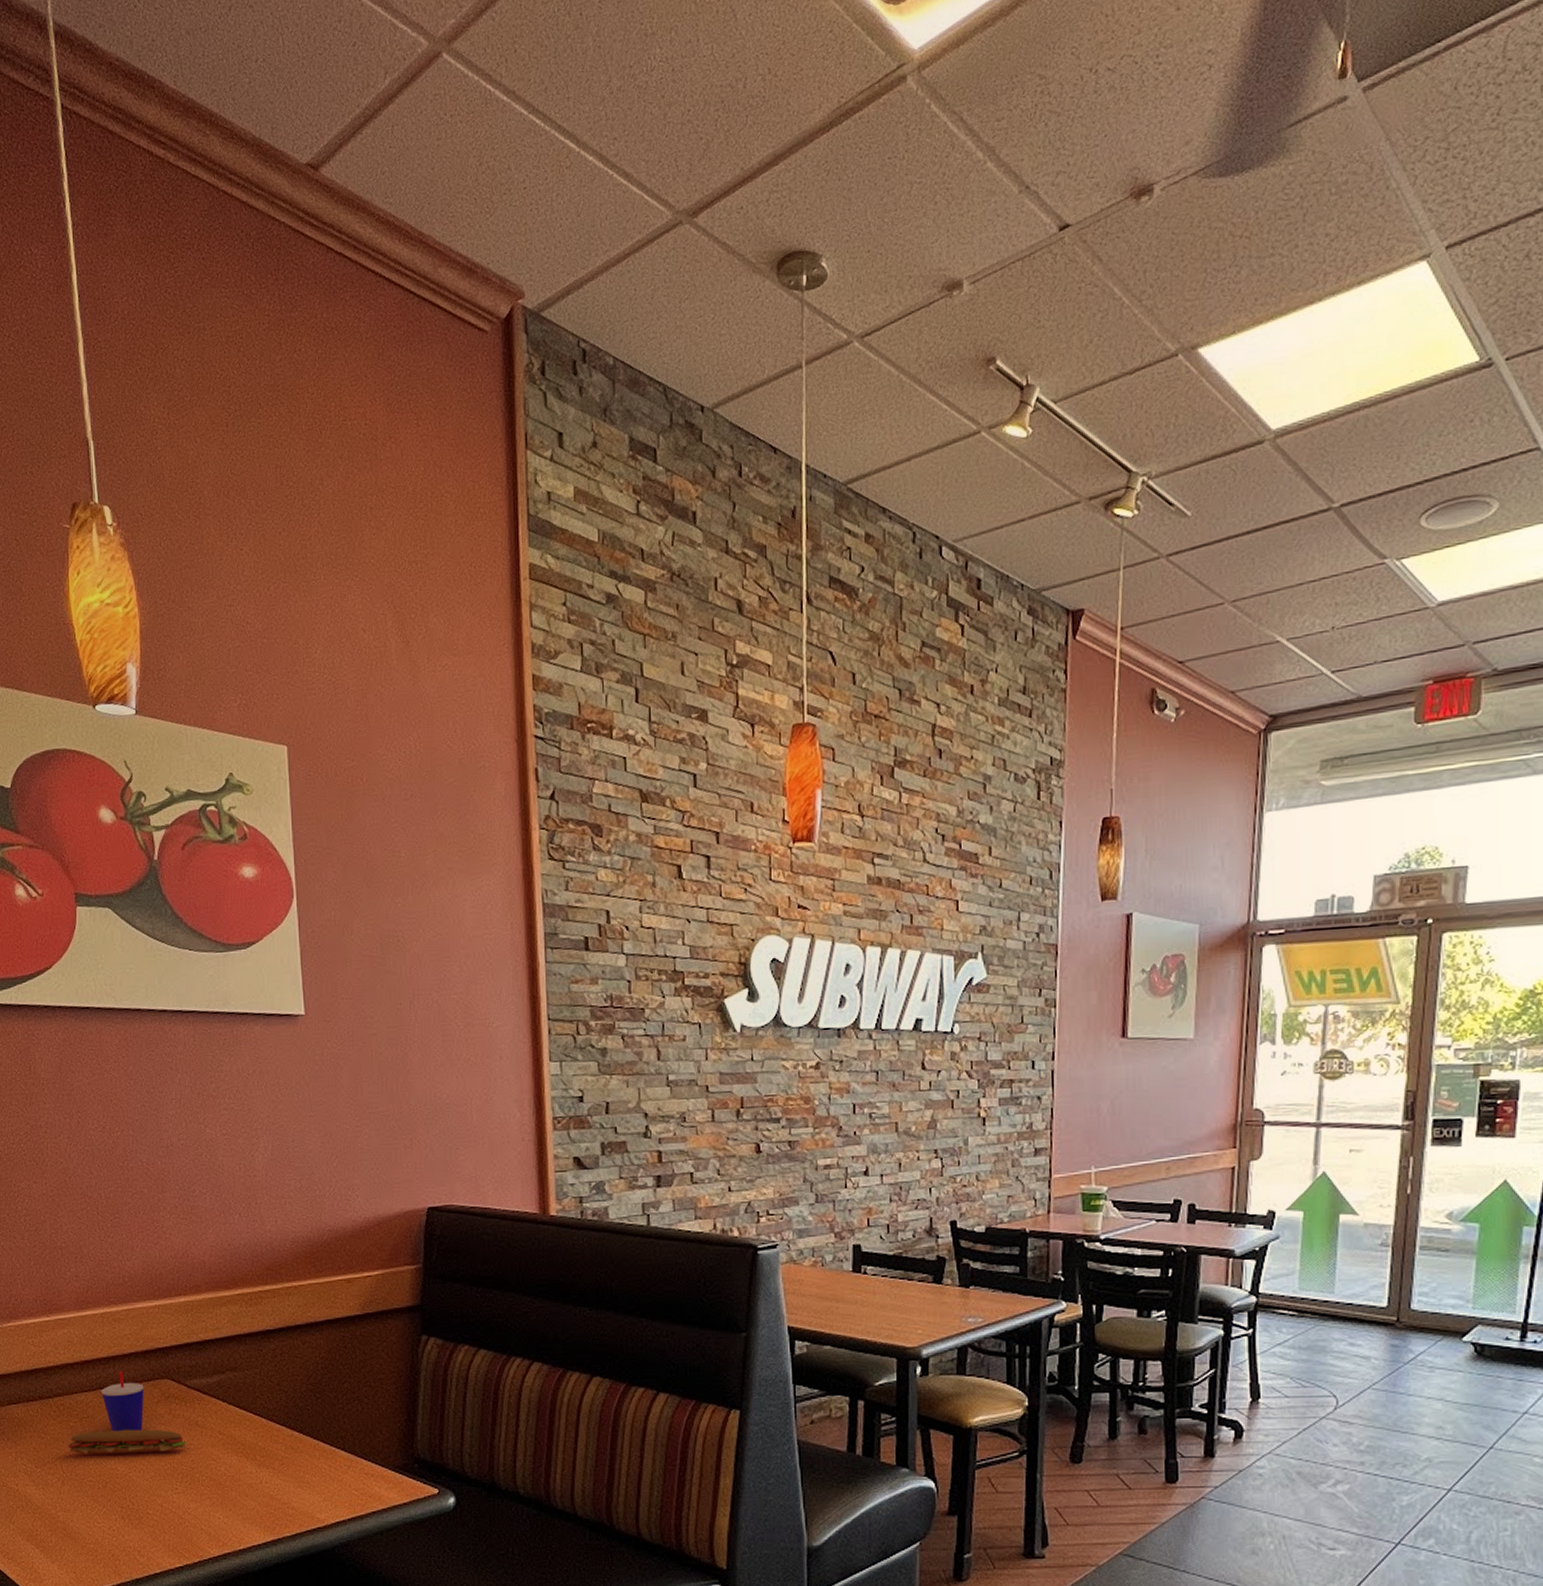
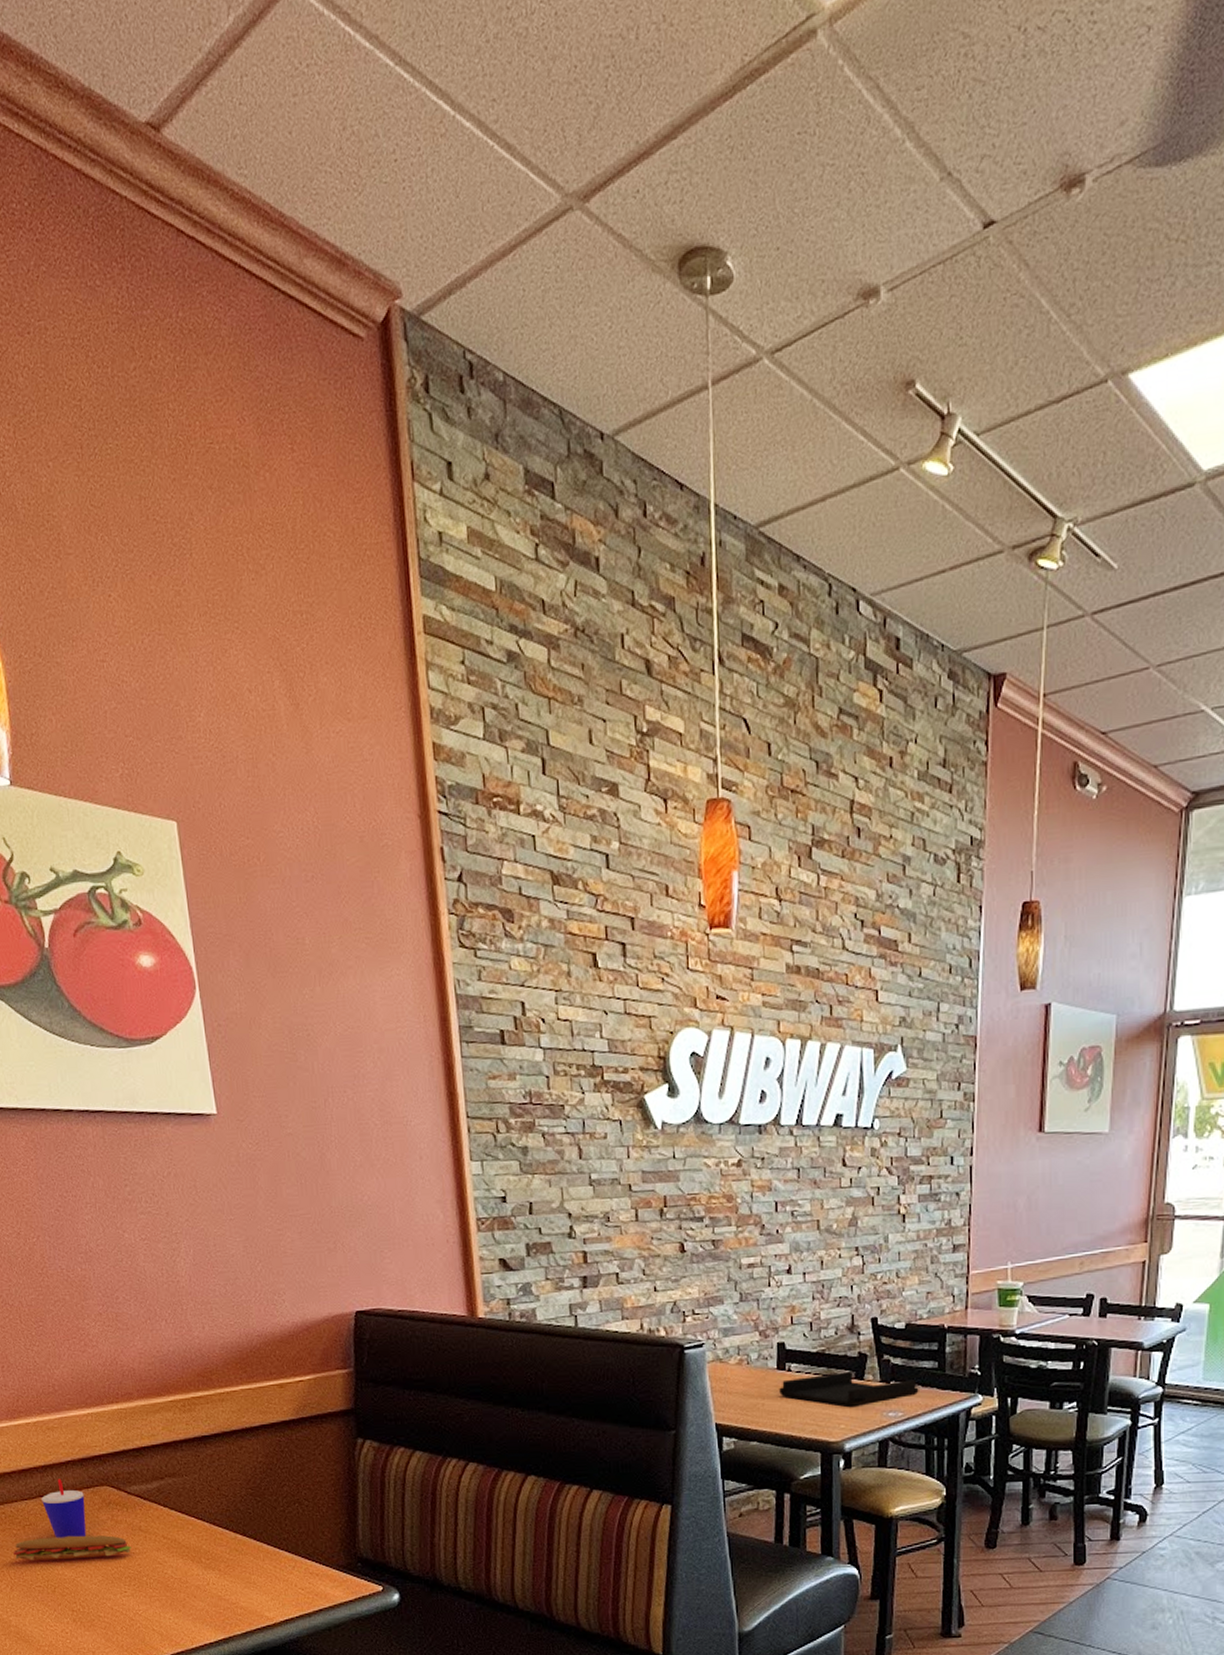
tray: none [854,1276,1000,1311] -> present [779,1372,919,1407]

